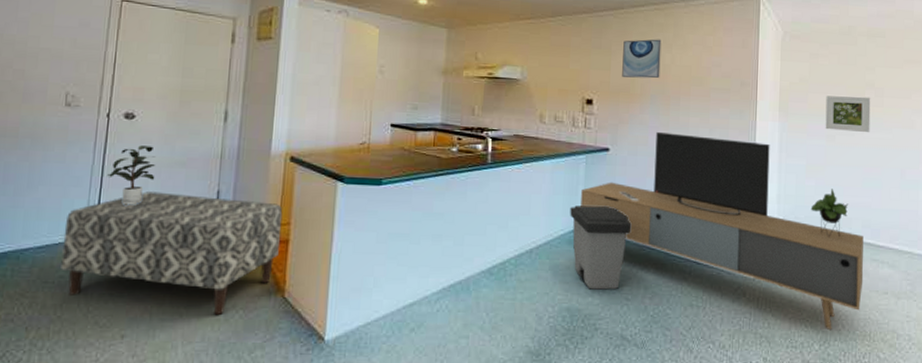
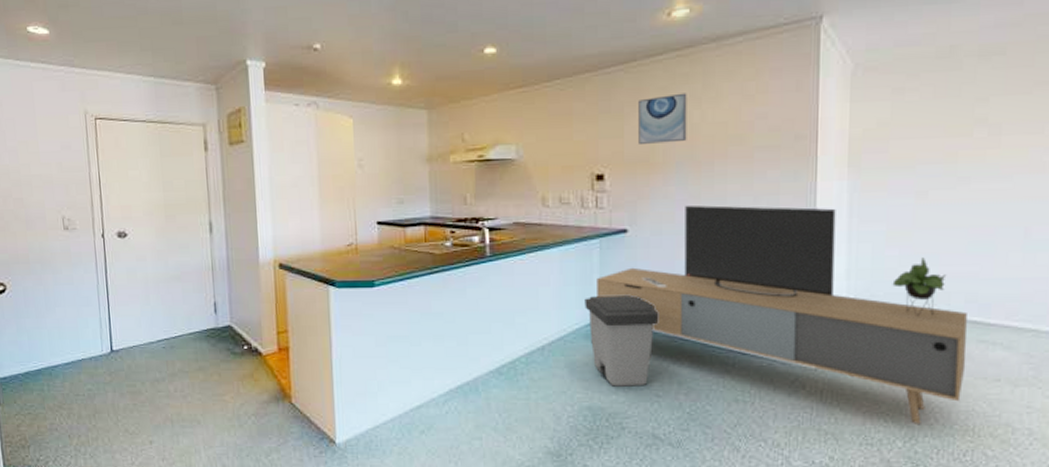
bench: present [60,191,283,315] -> none [84,307,281,421]
potted plant: present [107,145,156,205] -> none [112,263,155,321]
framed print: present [825,96,871,133] -> none [913,137,982,185]

